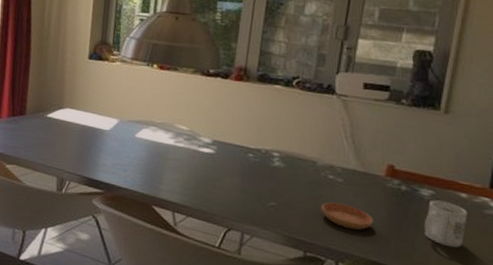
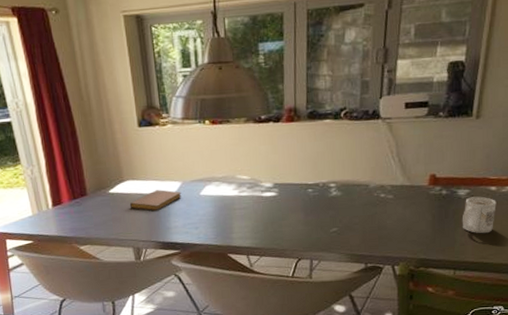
notebook: none [63,123,117,144] -> present [129,189,182,211]
saucer: present [321,202,374,230] -> none [376,216,421,237]

